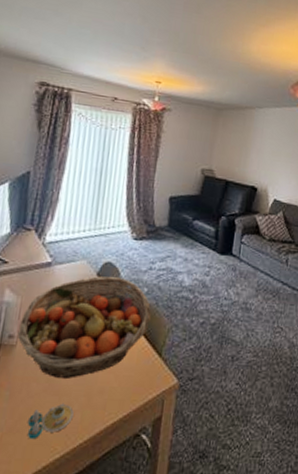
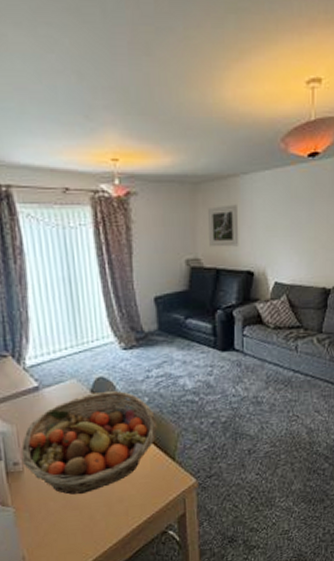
salt and pepper shaker set: present [28,403,74,440] -> none [55,515,98,550]
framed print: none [223,129,250,165] -> present [207,204,239,247]

